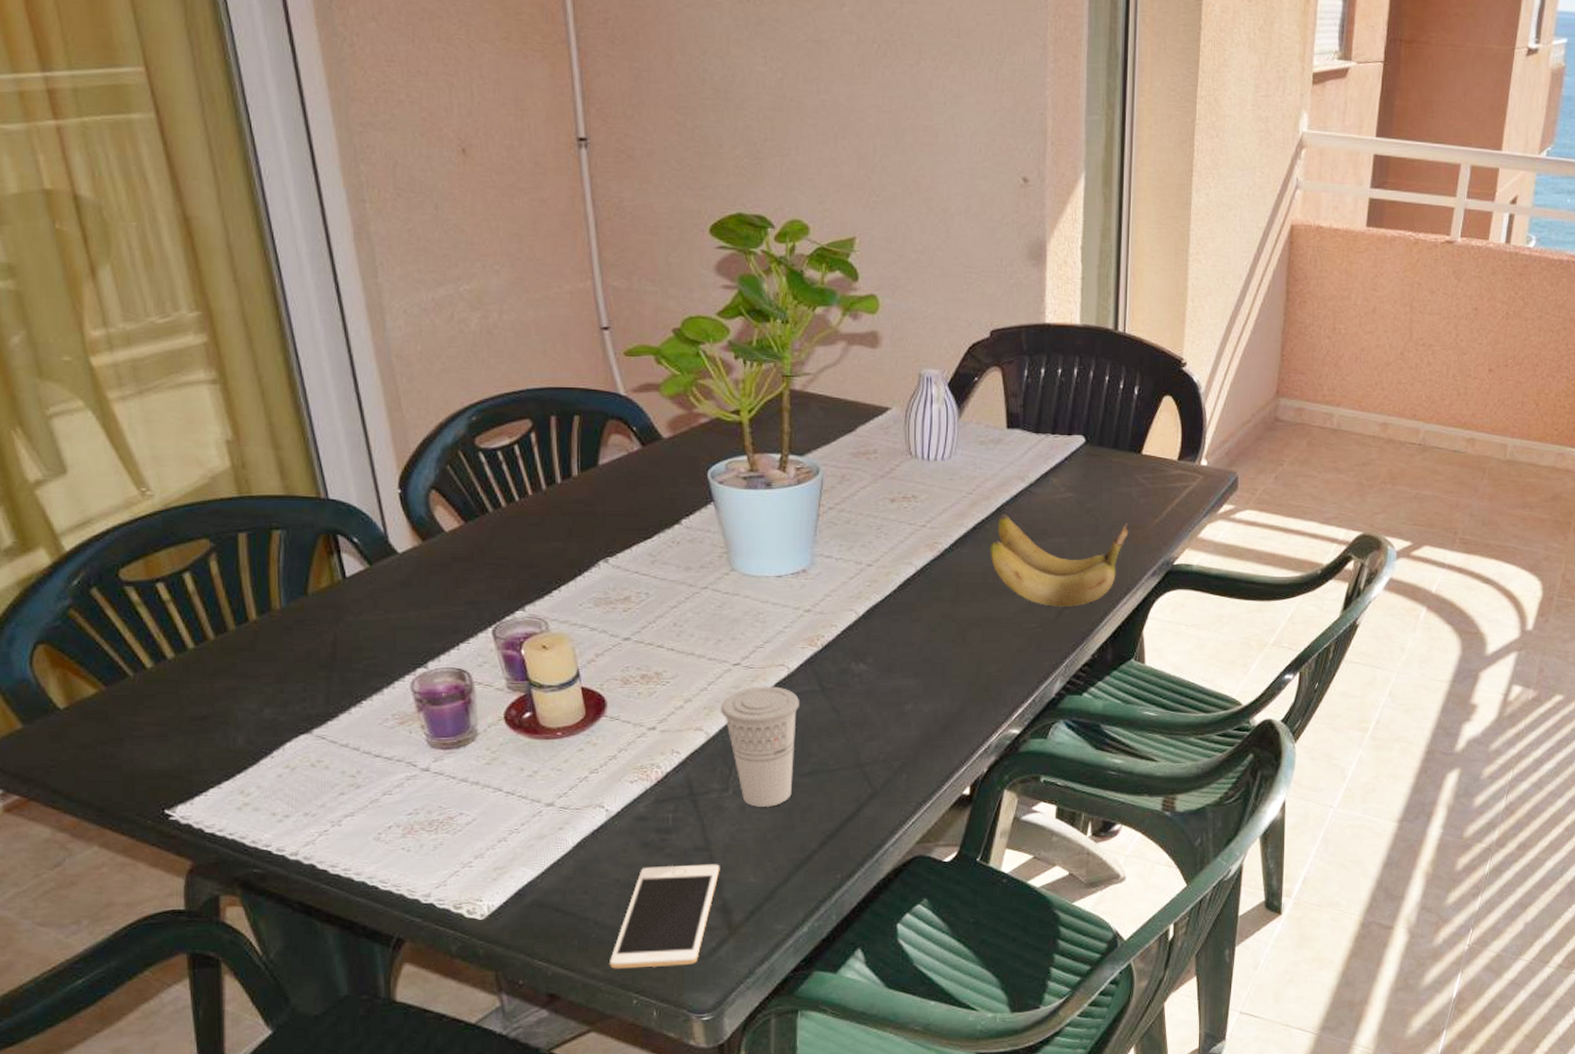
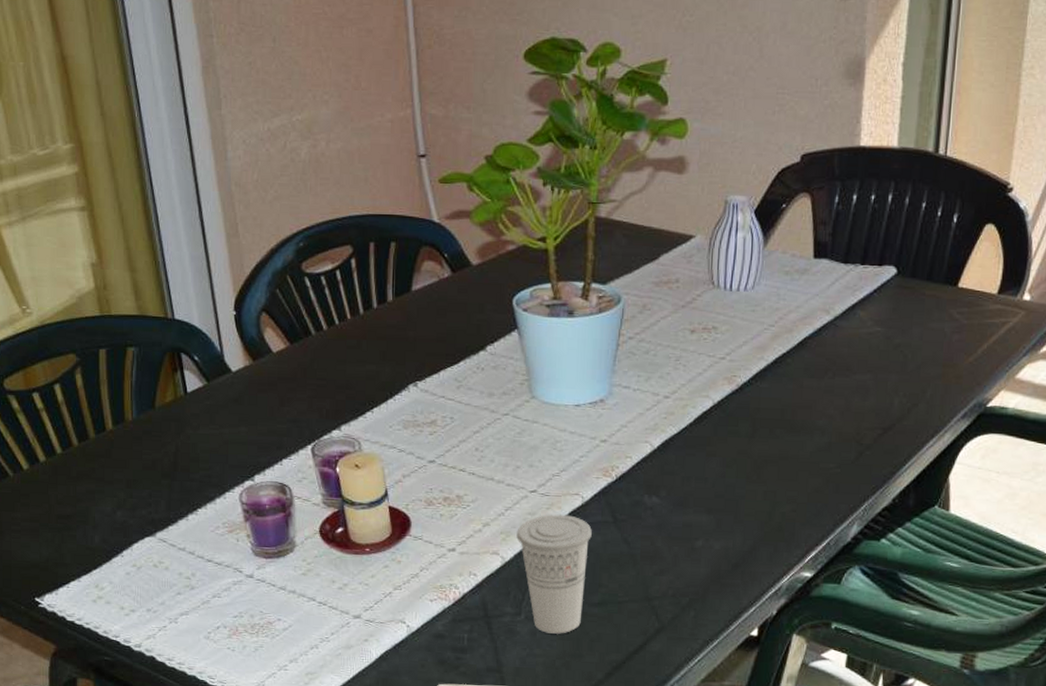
banana: present [990,514,1129,607] -> none [790,348,940,448]

